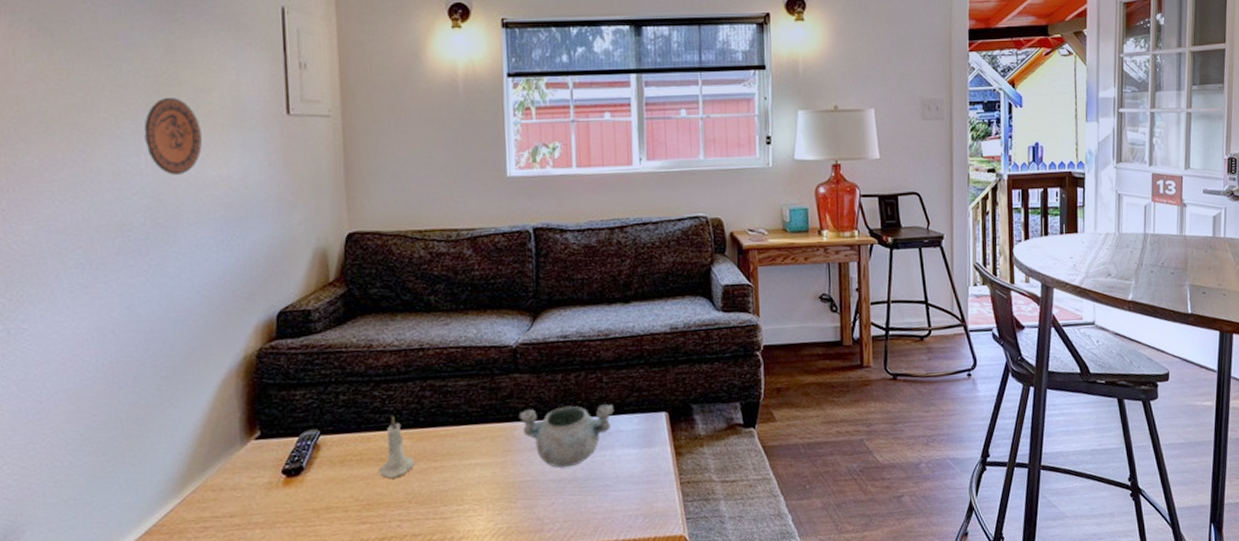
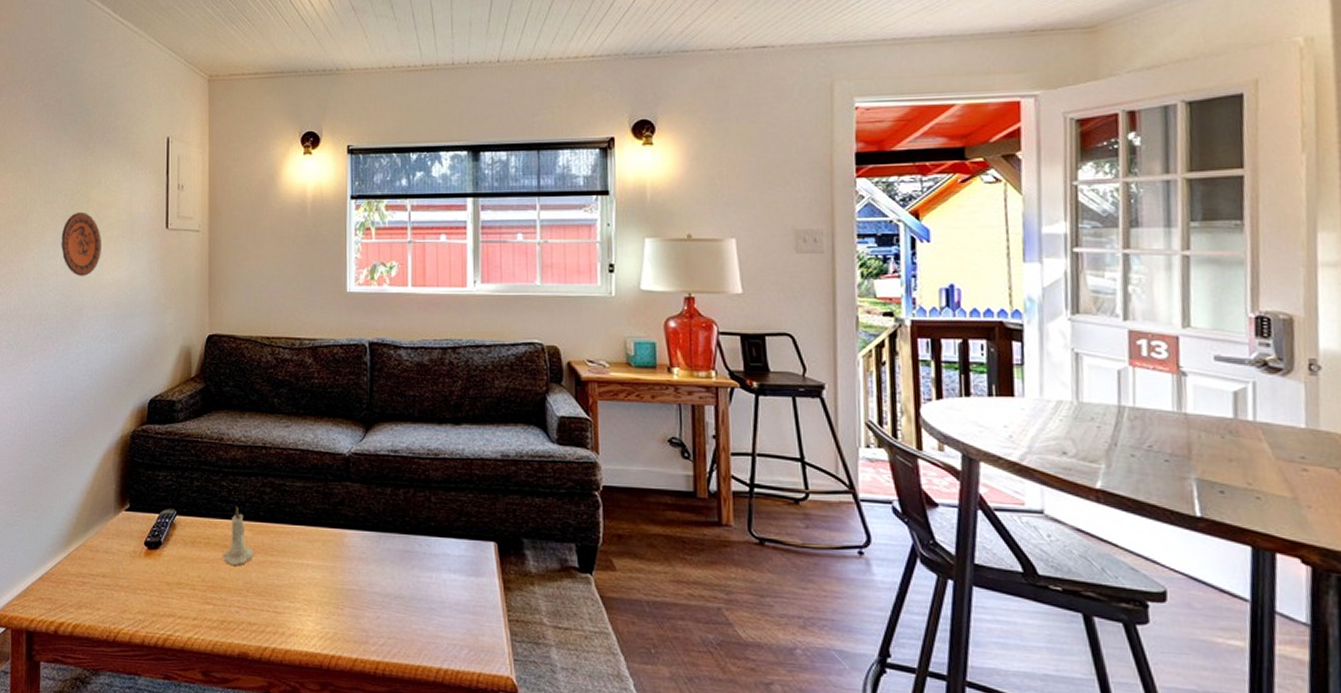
decorative bowl: present [518,404,614,469] -> none [349,518,441,584]

